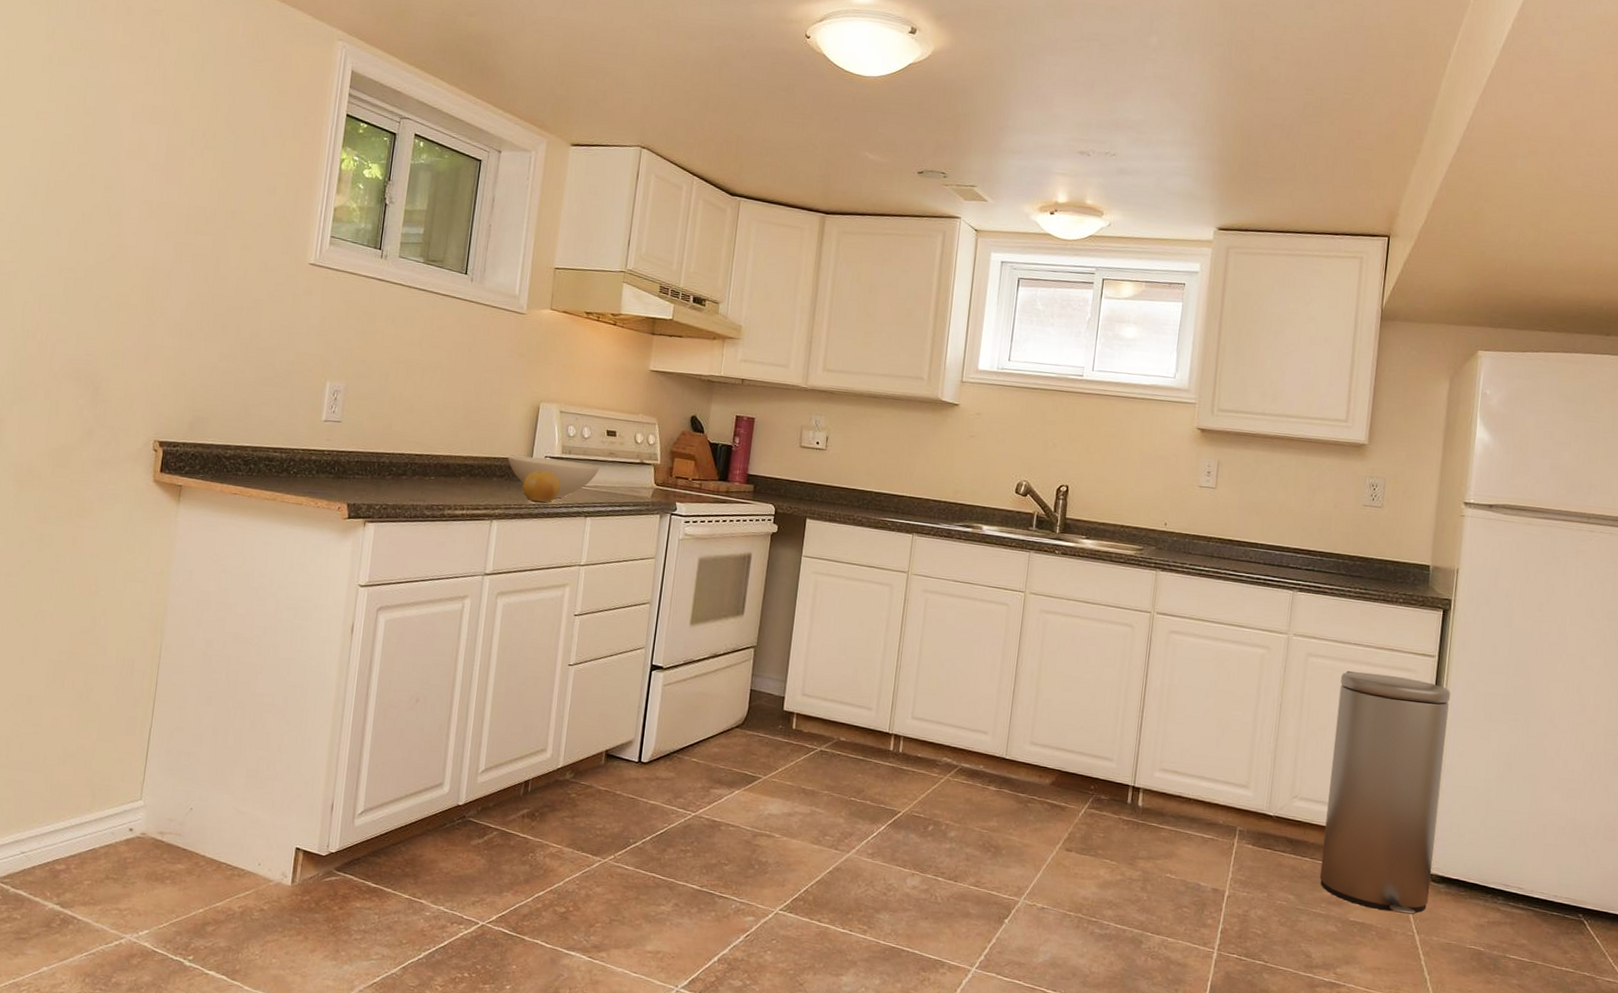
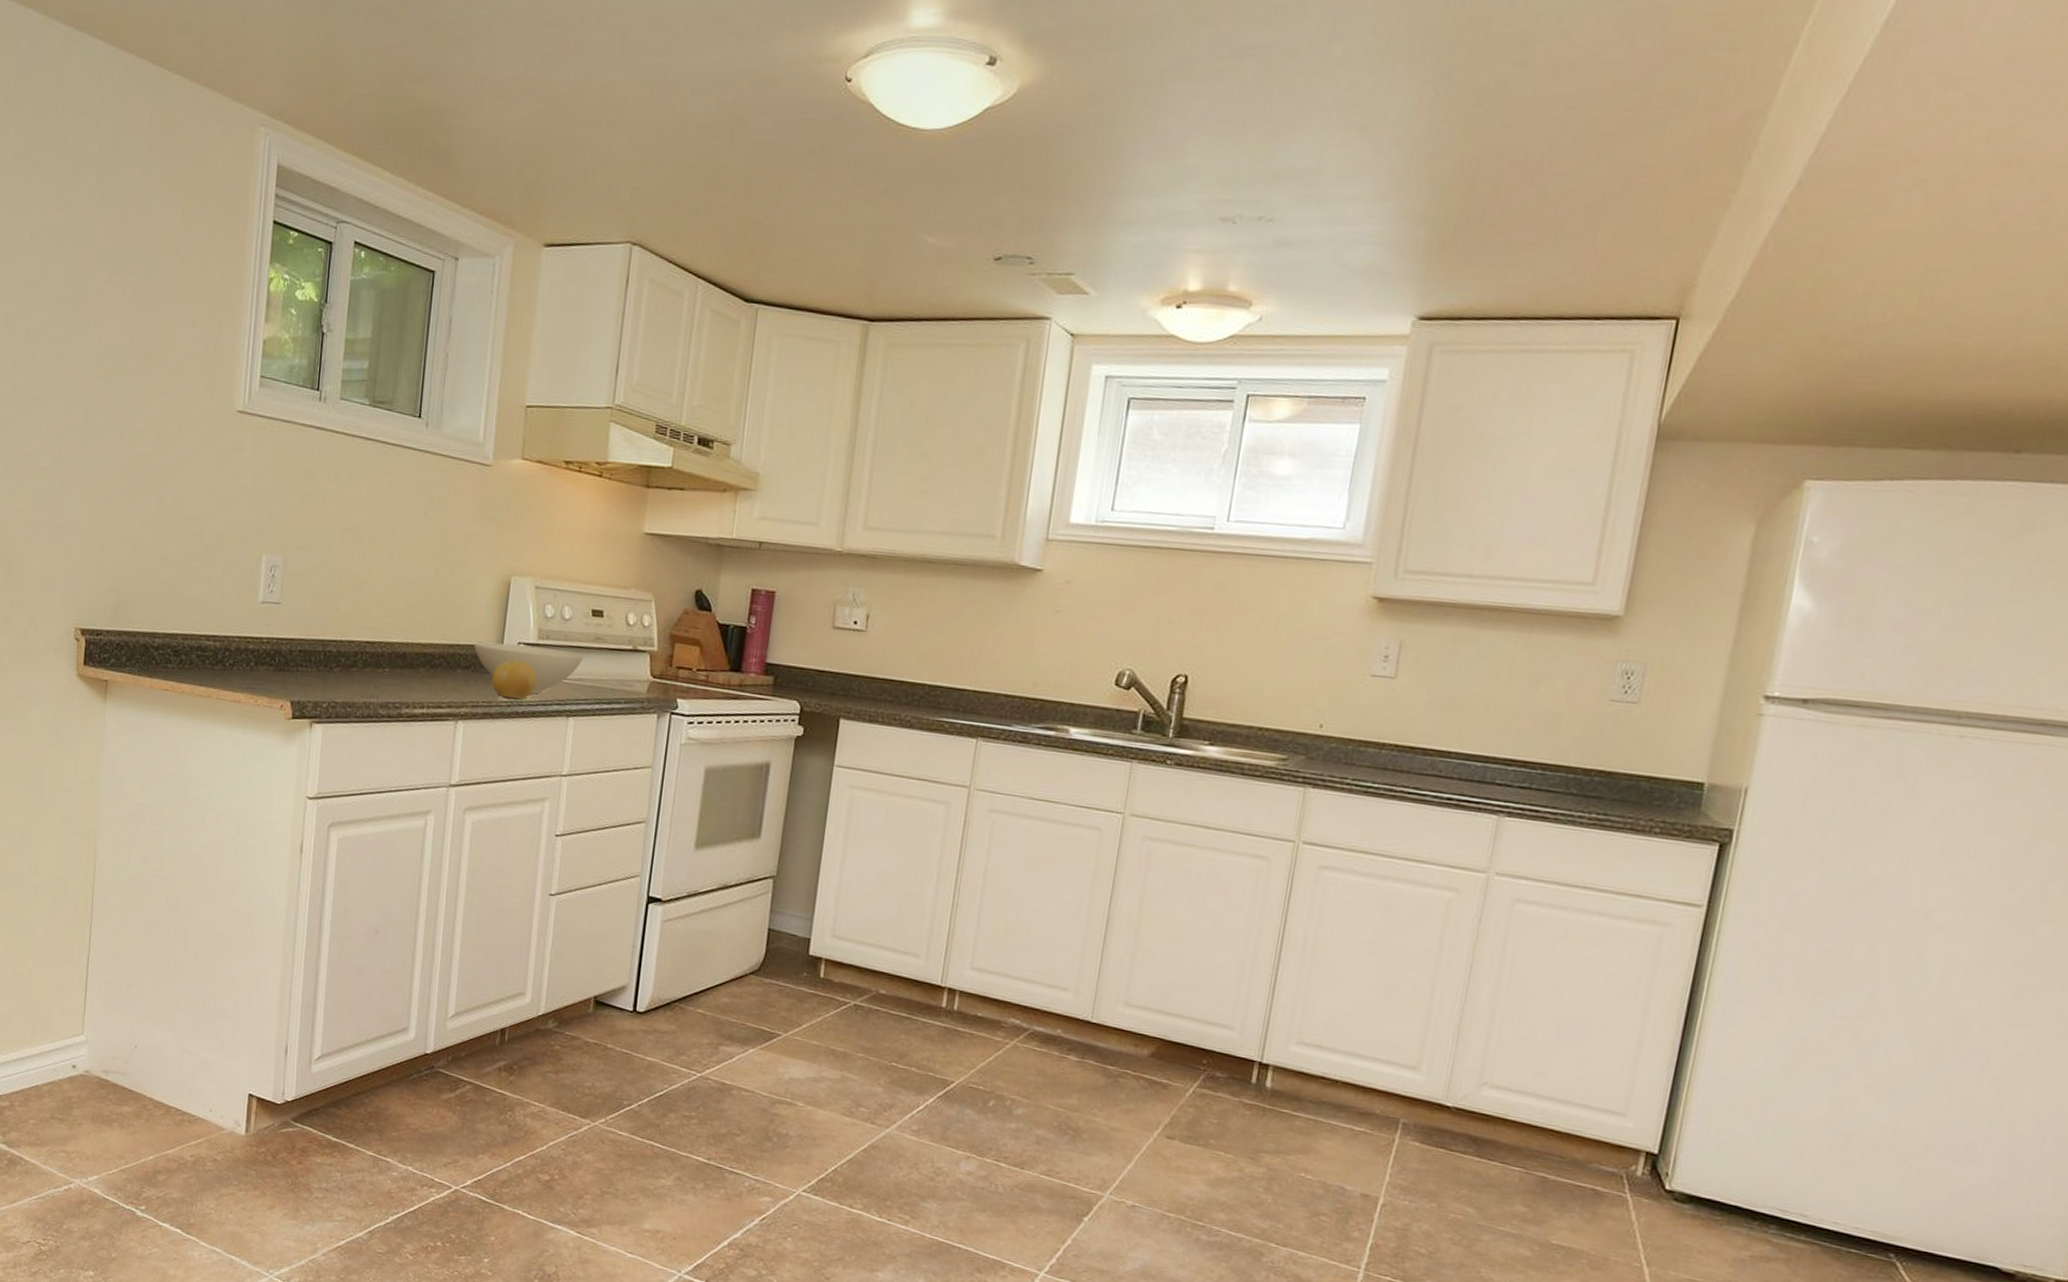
pedal bin: present [1319,671,1451,915] -> none [1512,923,1722,1242]

